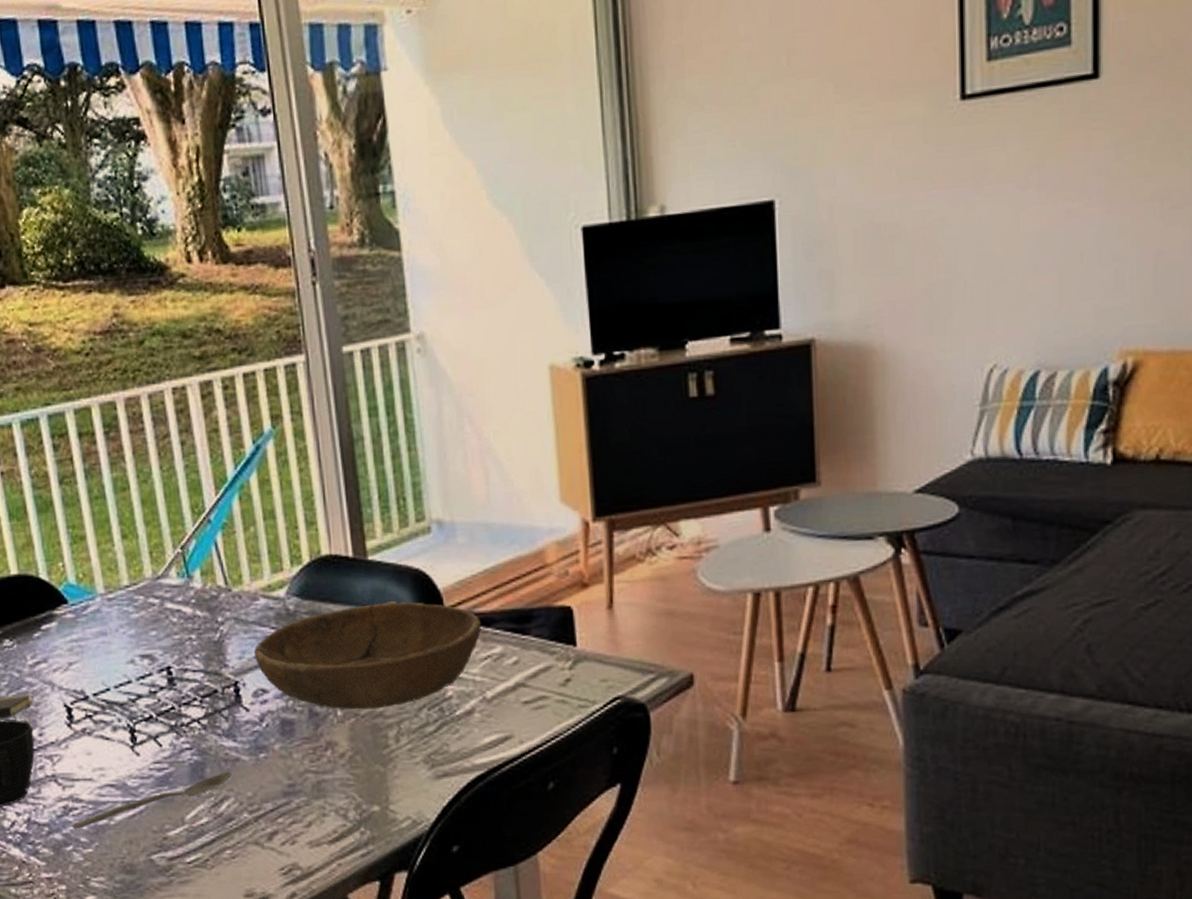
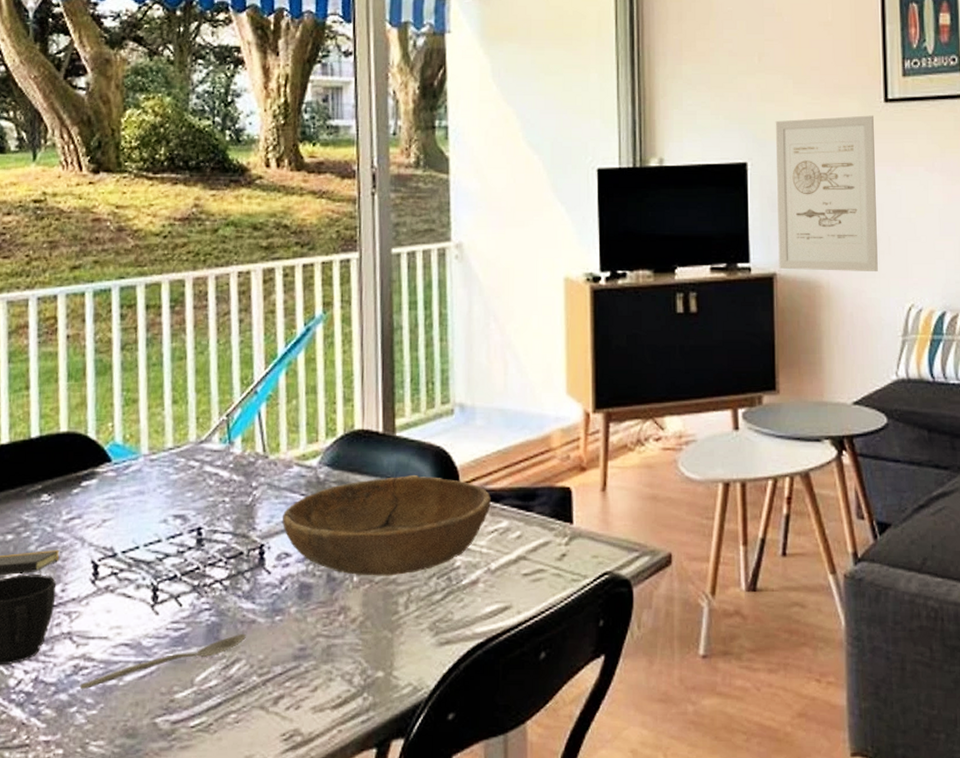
wall art: none [811,120,949,334] -> present [775,115,878,271]

